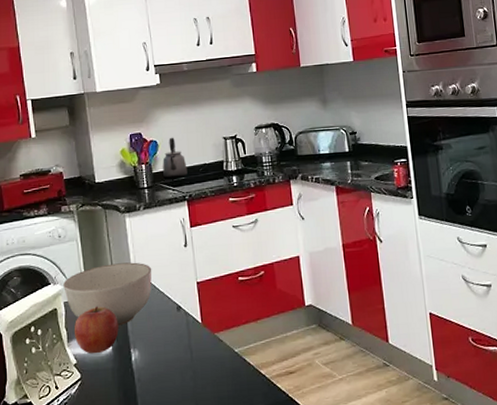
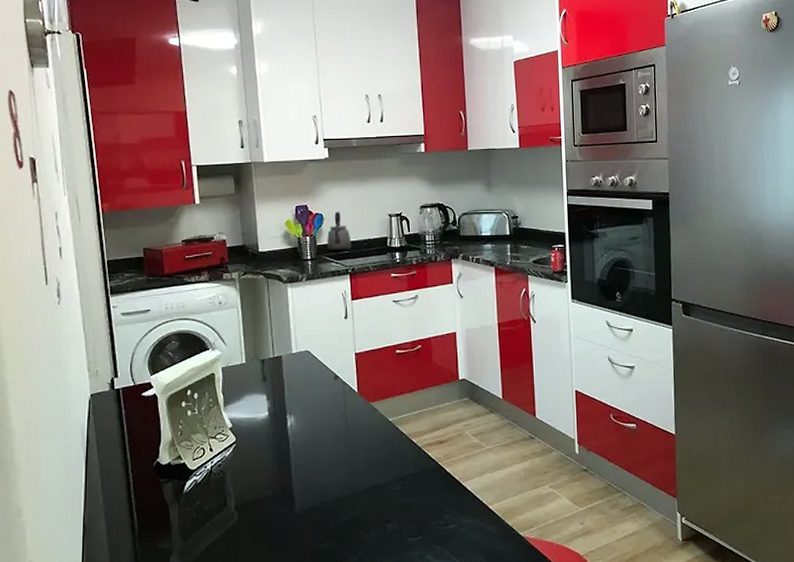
bowl: present [63,262,152,326] -> none [222,331,312,393]
fruit: present [74,306,119,354] -> none [230,372,276,419]

